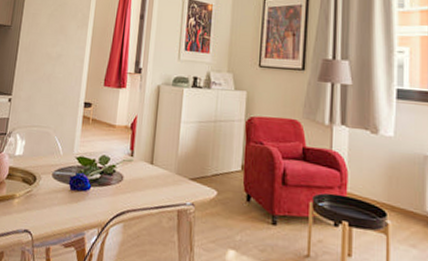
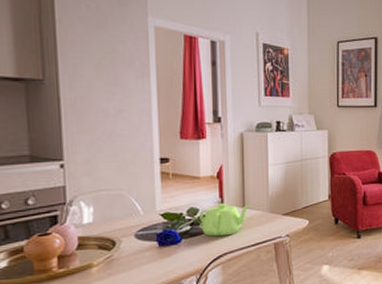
teapot: none [108,155,159,192] -> present [199,203,251,237]

